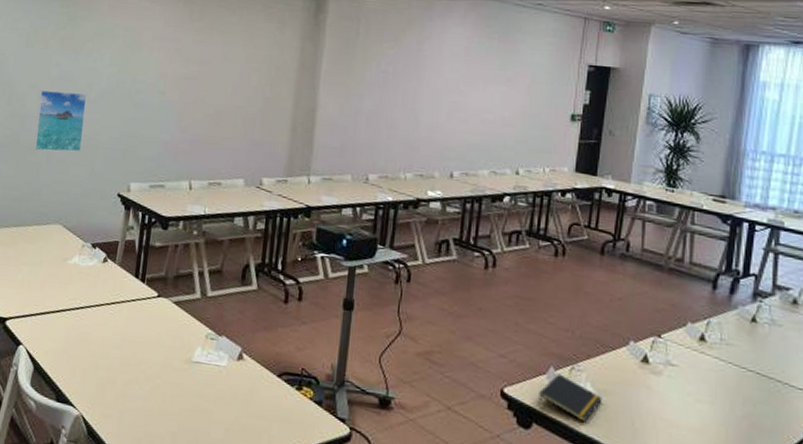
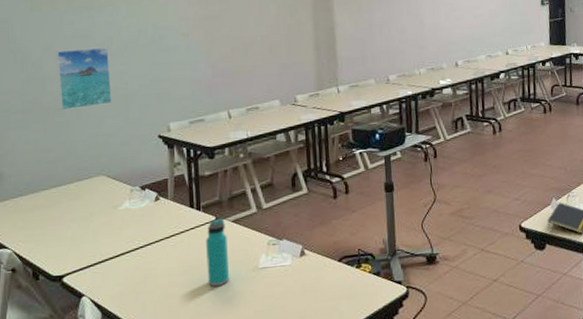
water bottle: none [138,295,167,370] -> present [206,218,230,286]

